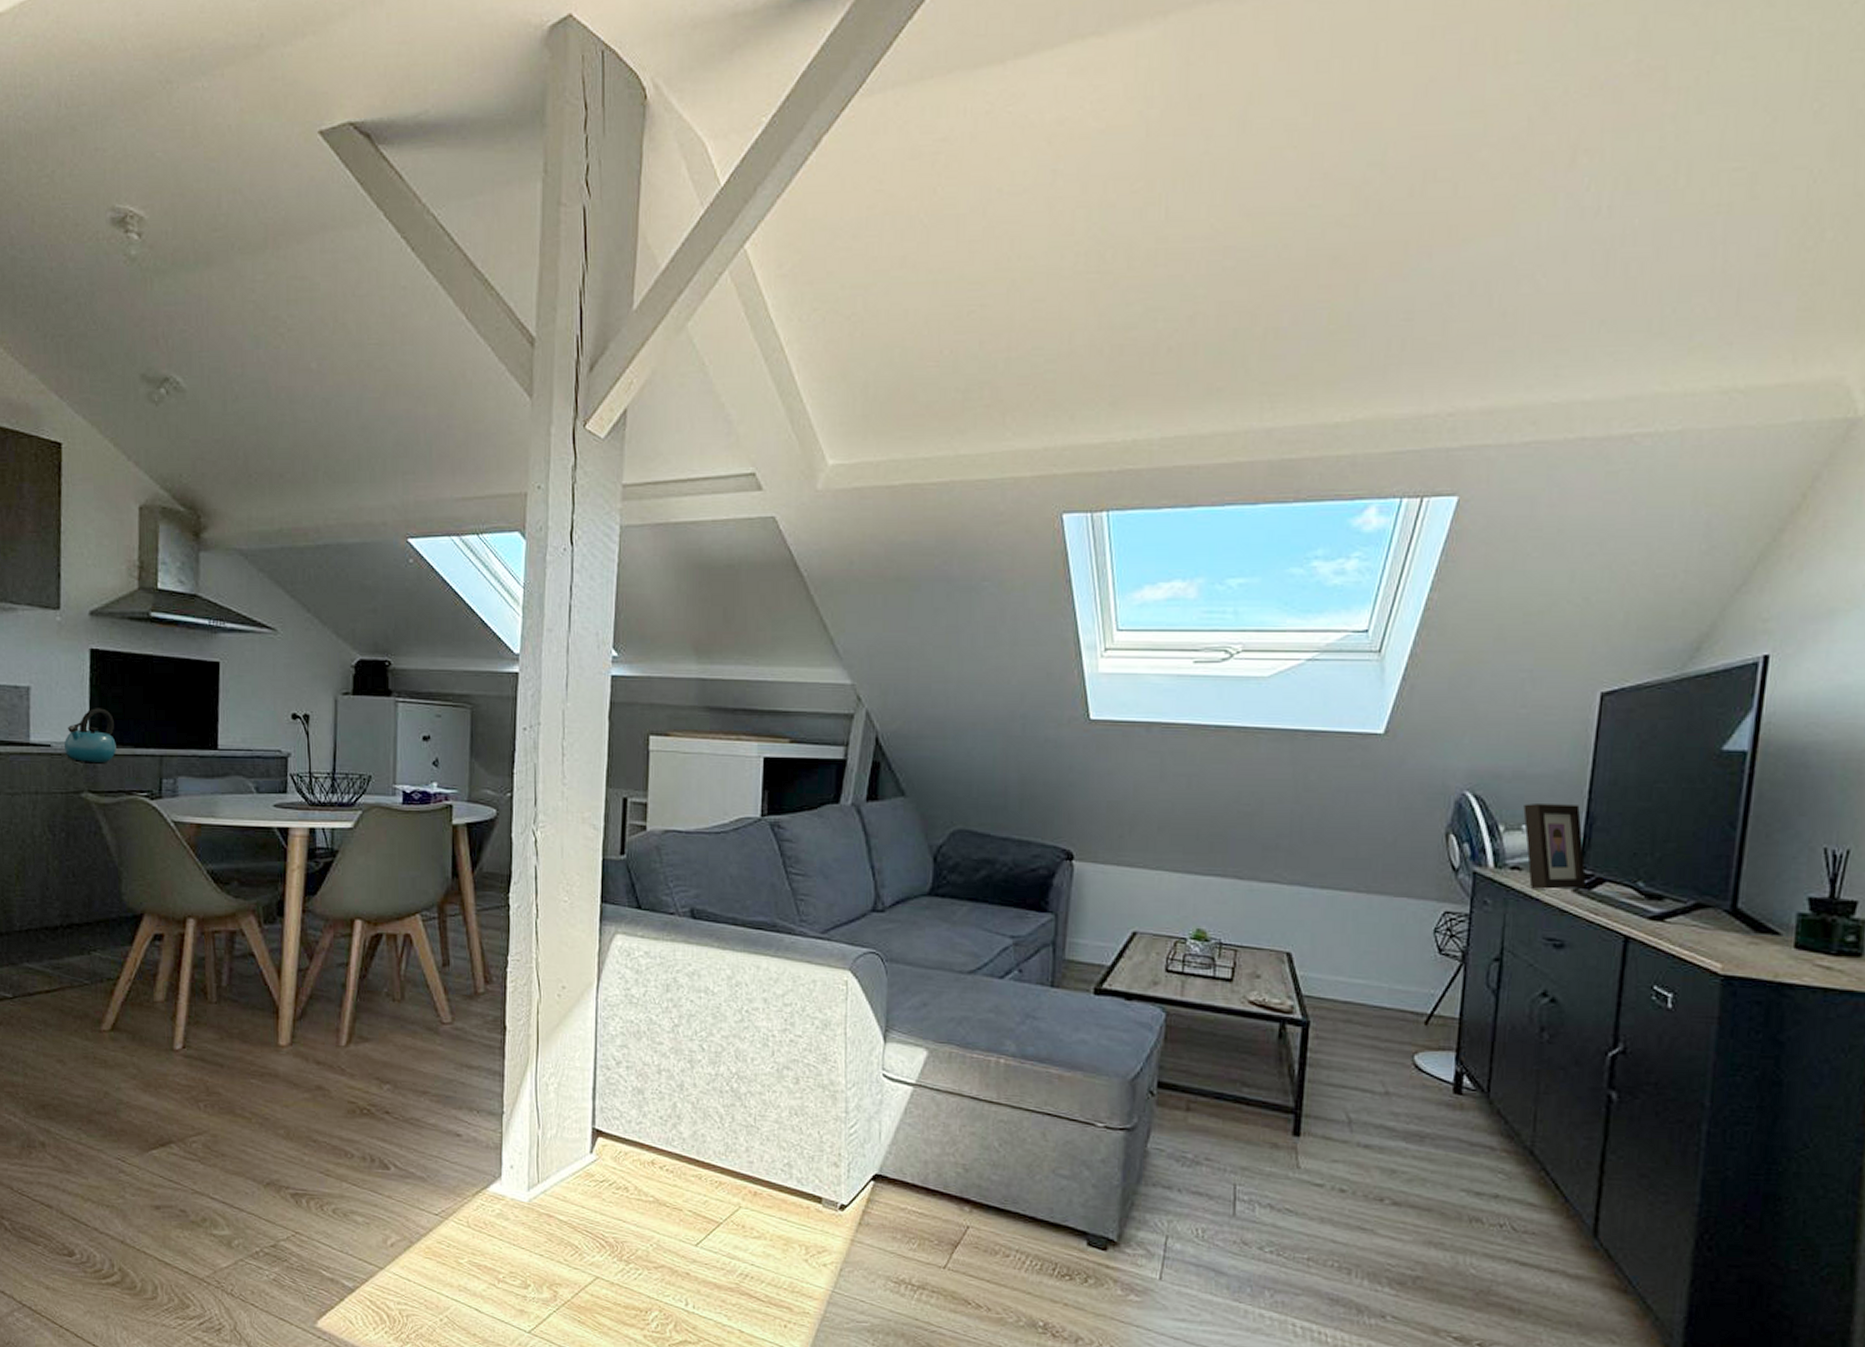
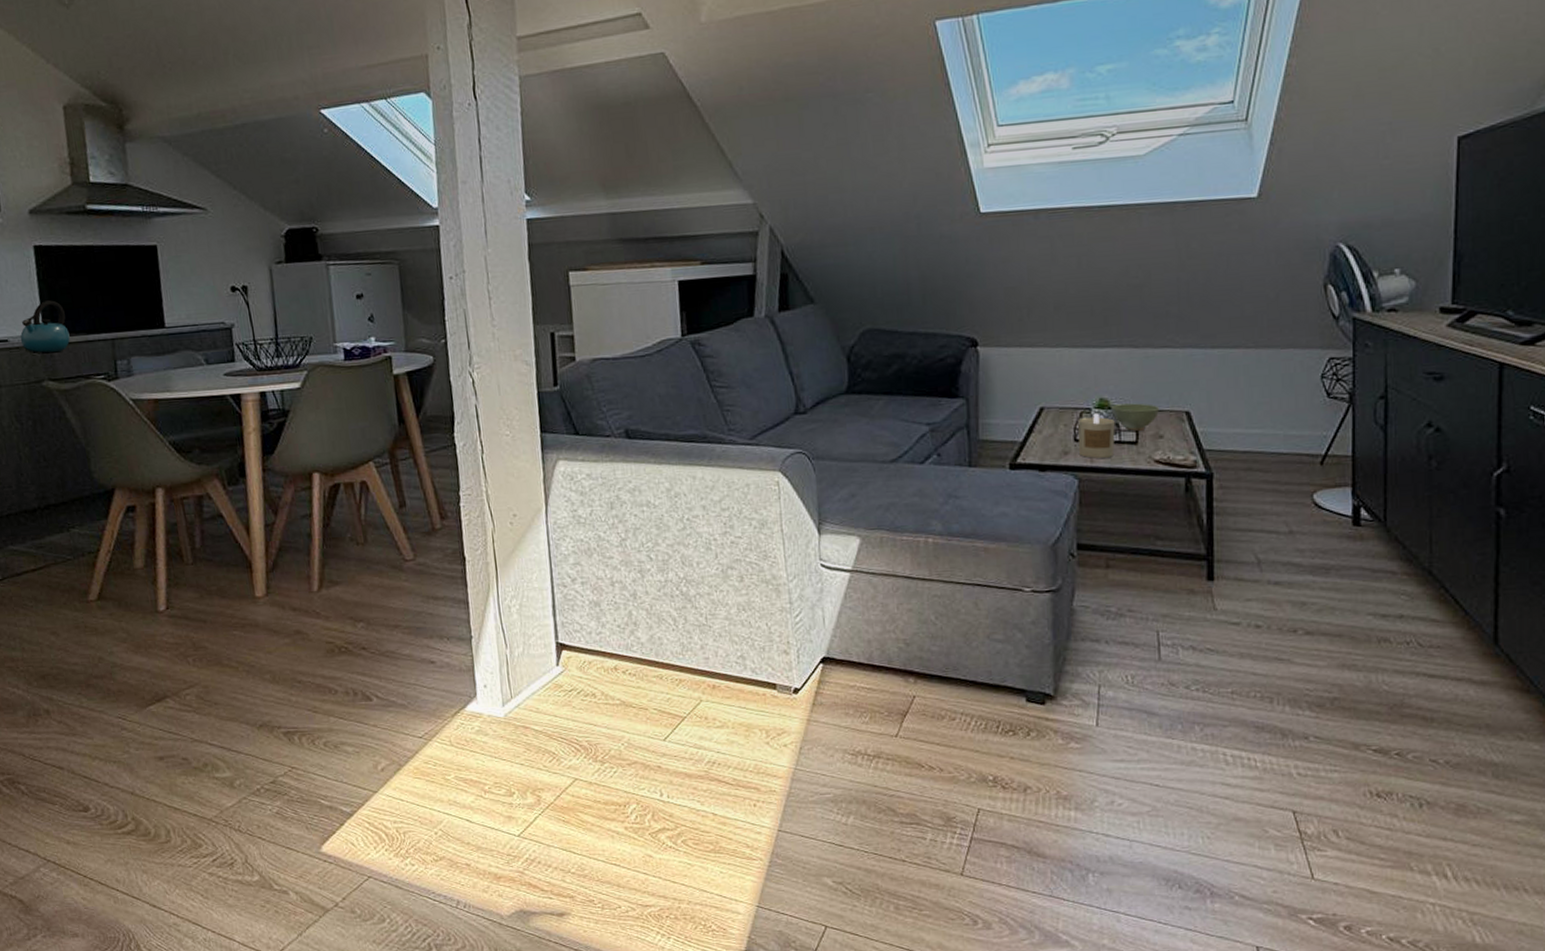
candle: none [1168,944,1210,993] -> present [1078,413,1115,459]
bowl: none [1208,937,1260,968] -> present [1111,403,1160,431]
picture frame: present [1523,804,1587,890] -> none [1395,245,1460,328]

